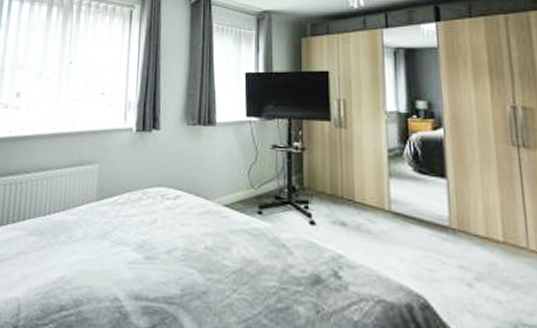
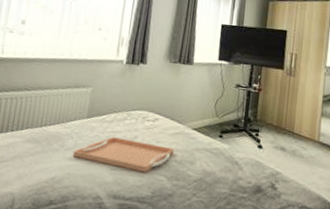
serving tray: none [83,222,203,264] -> present [73,137,174,172]

